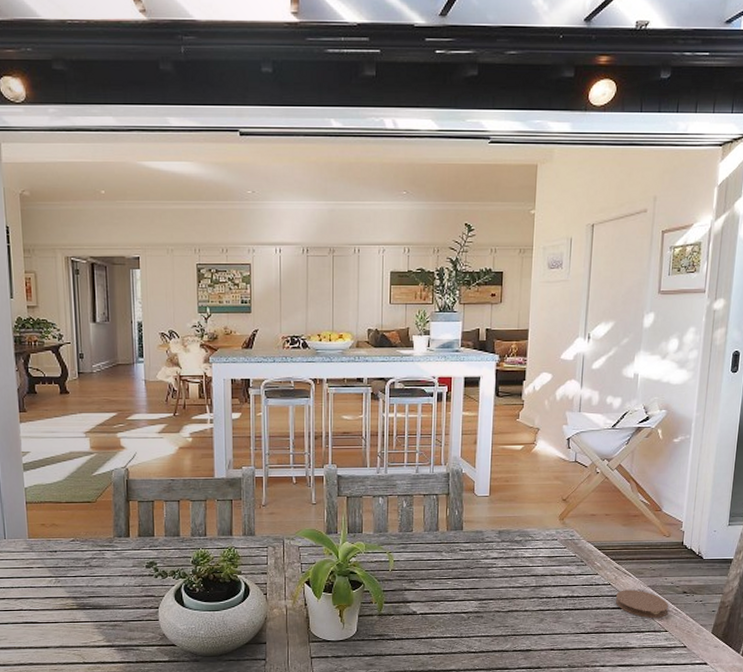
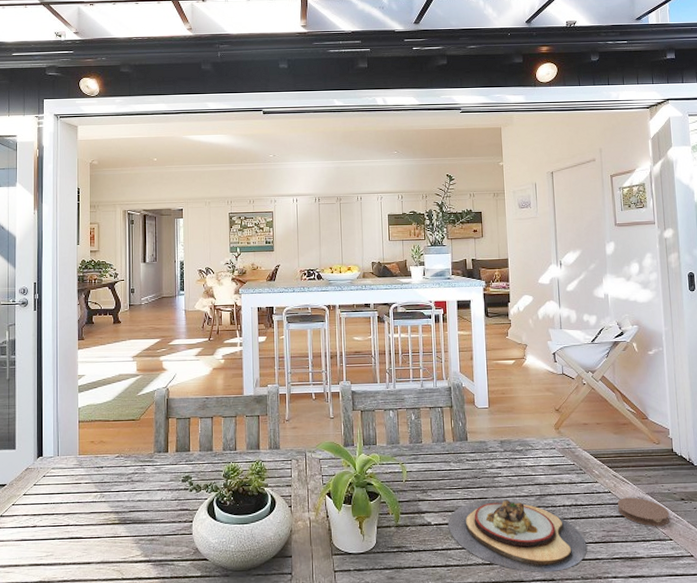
plate: none [434,590,578,661] -> present [448,499,587,572]

